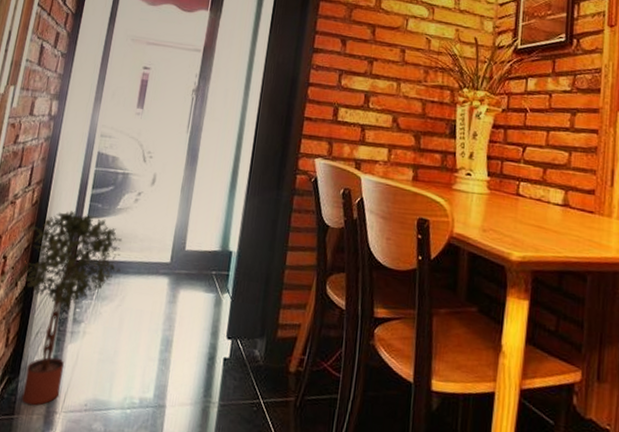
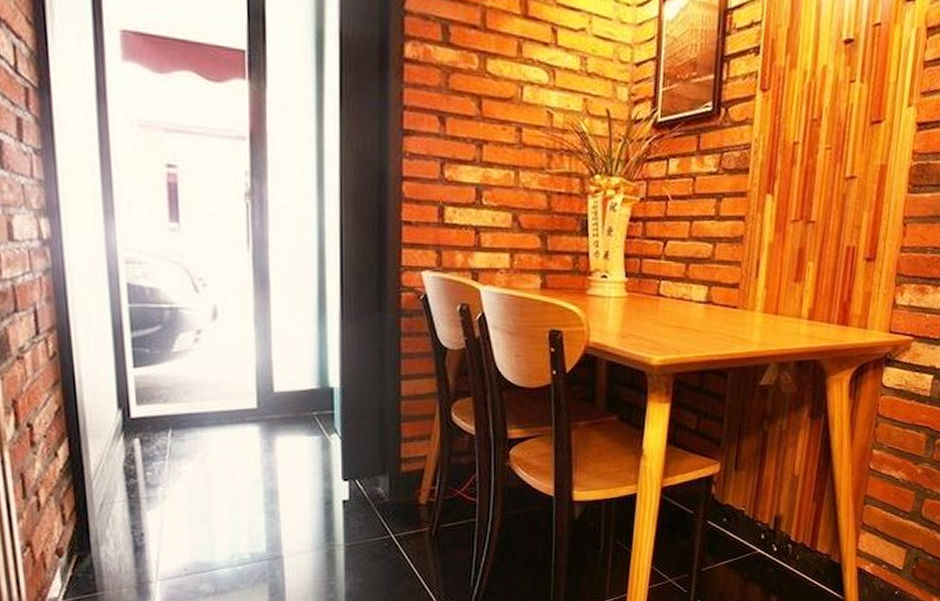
potted tree: present [17,210,122,406] -> none [56,360,195,580]

